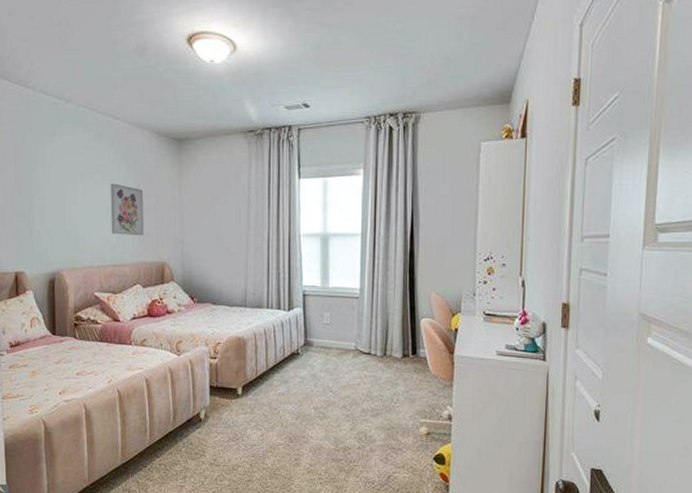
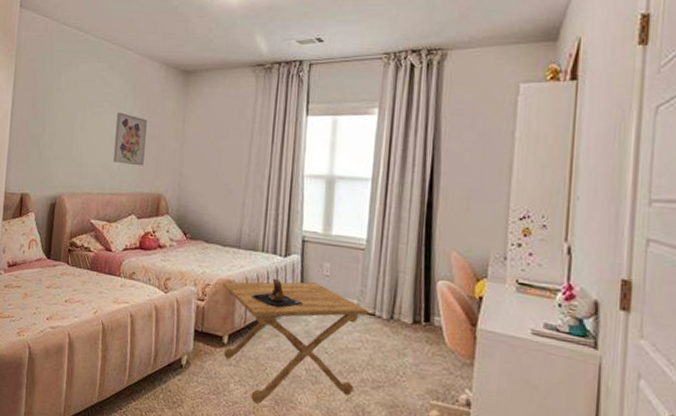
side table: none [233,331,365,443] -> present [223,281,368,404]
teddy bear: none [261,331,307,357] -> present [252,278,303,308]

